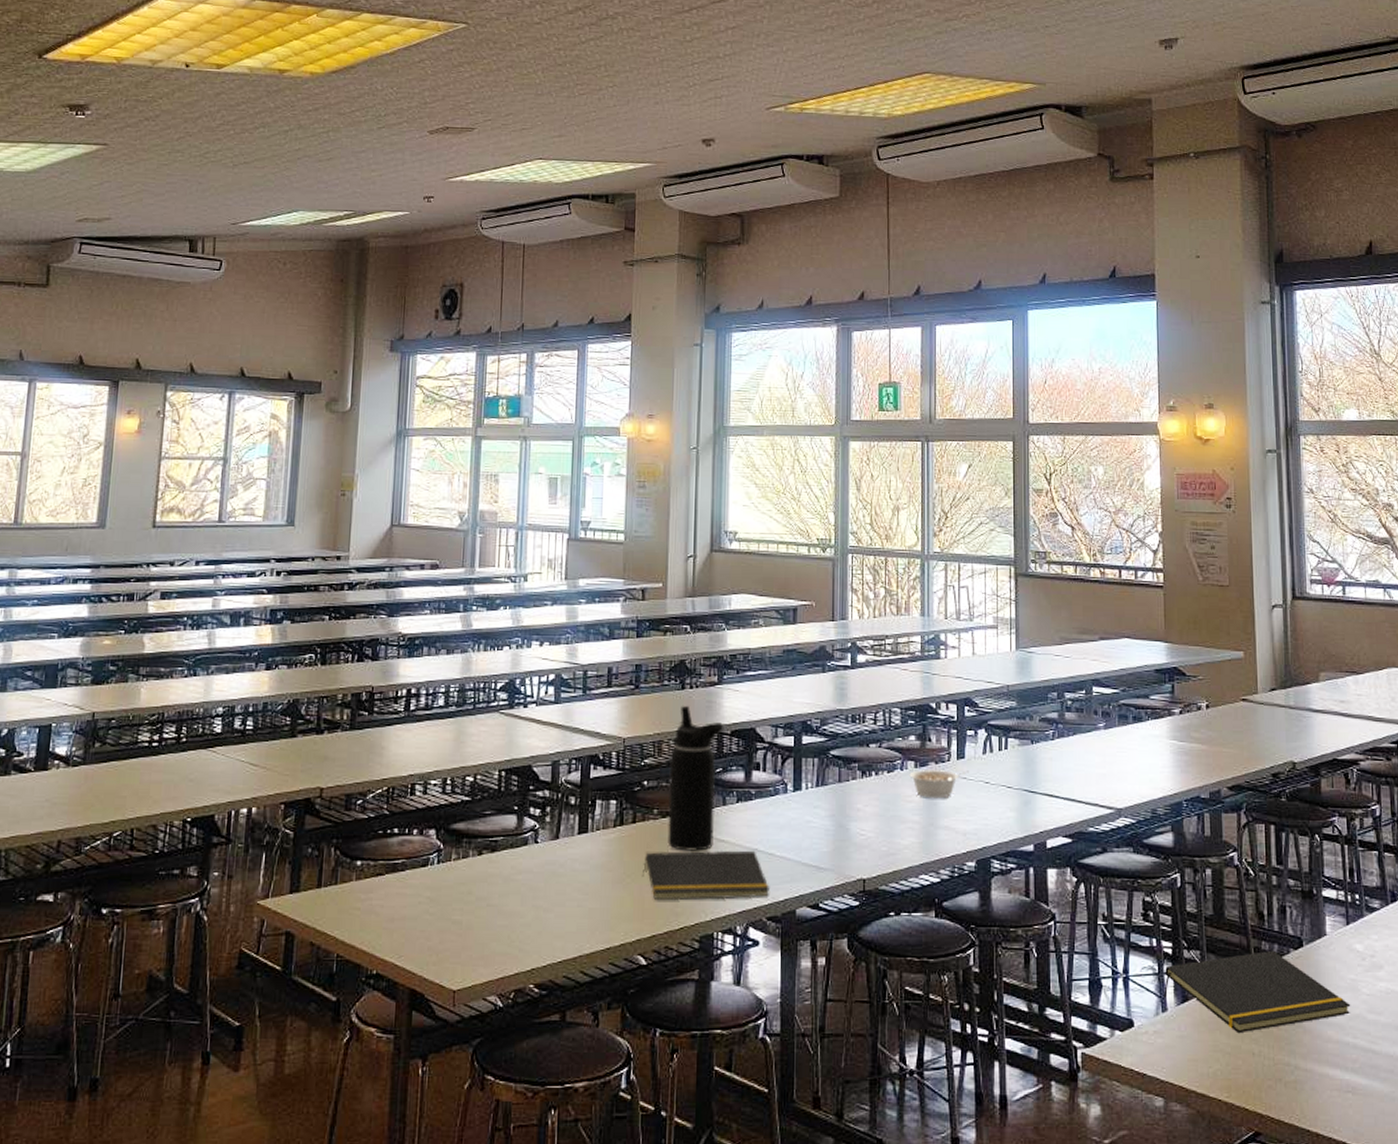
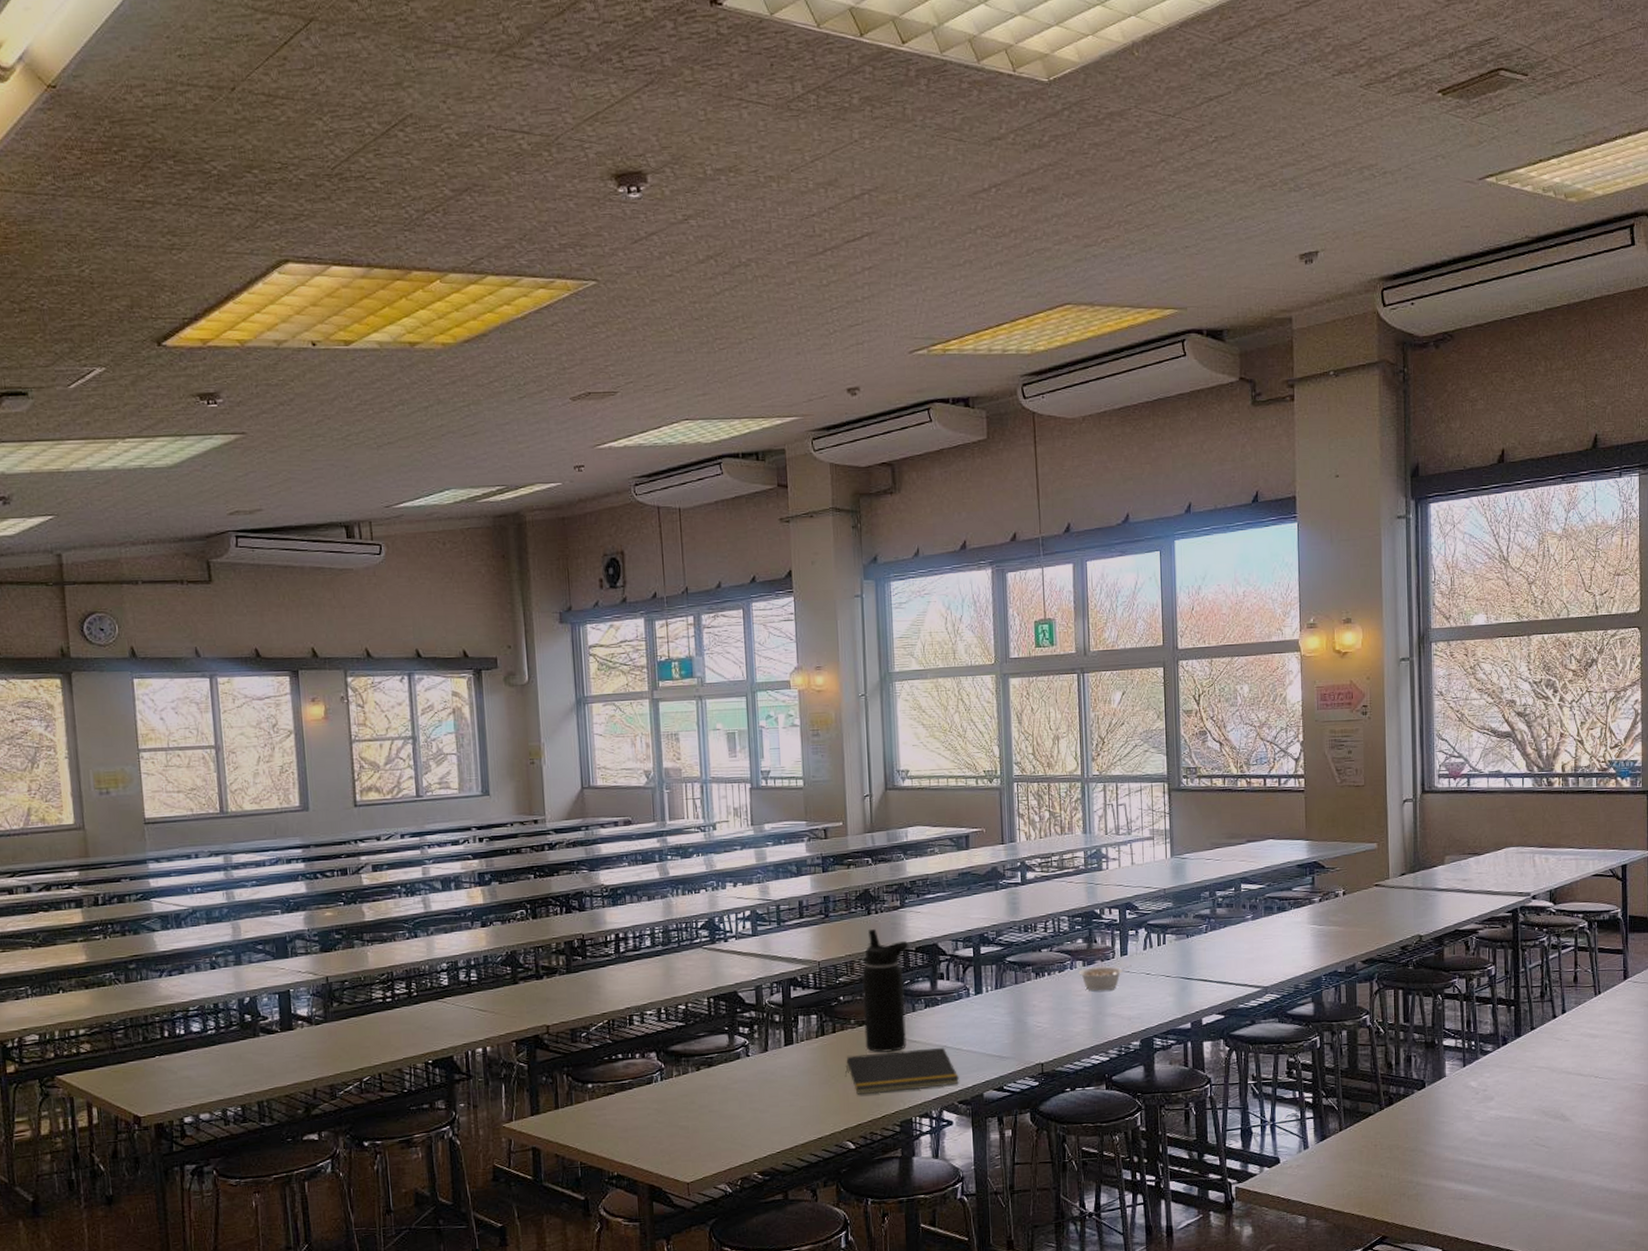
notepad: present [1163,951,1351,1034] -> none [1304,1093,1465,1161]

